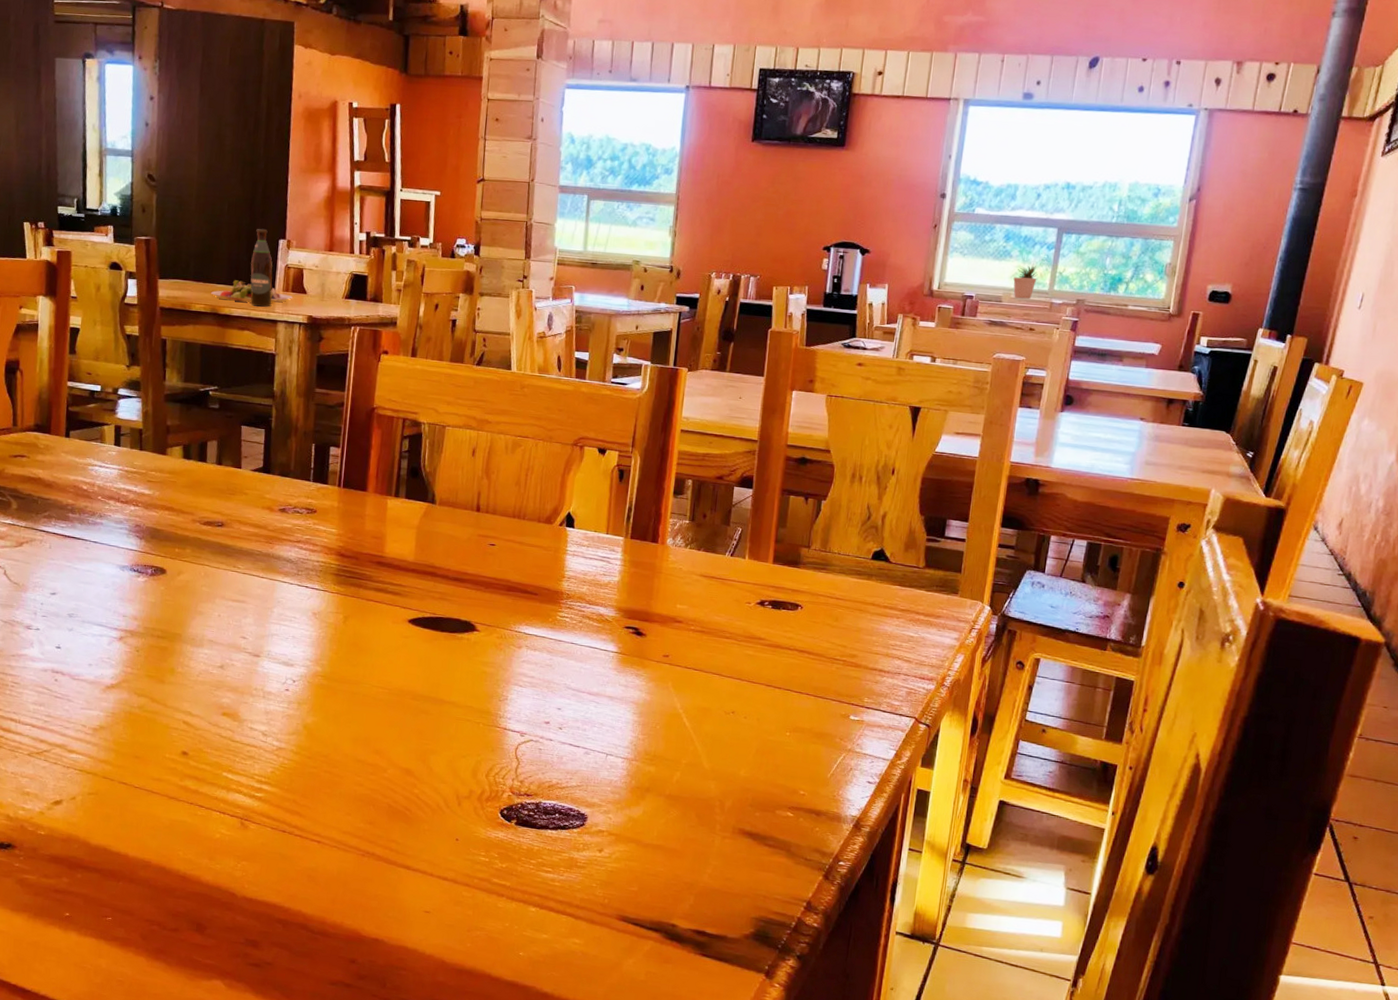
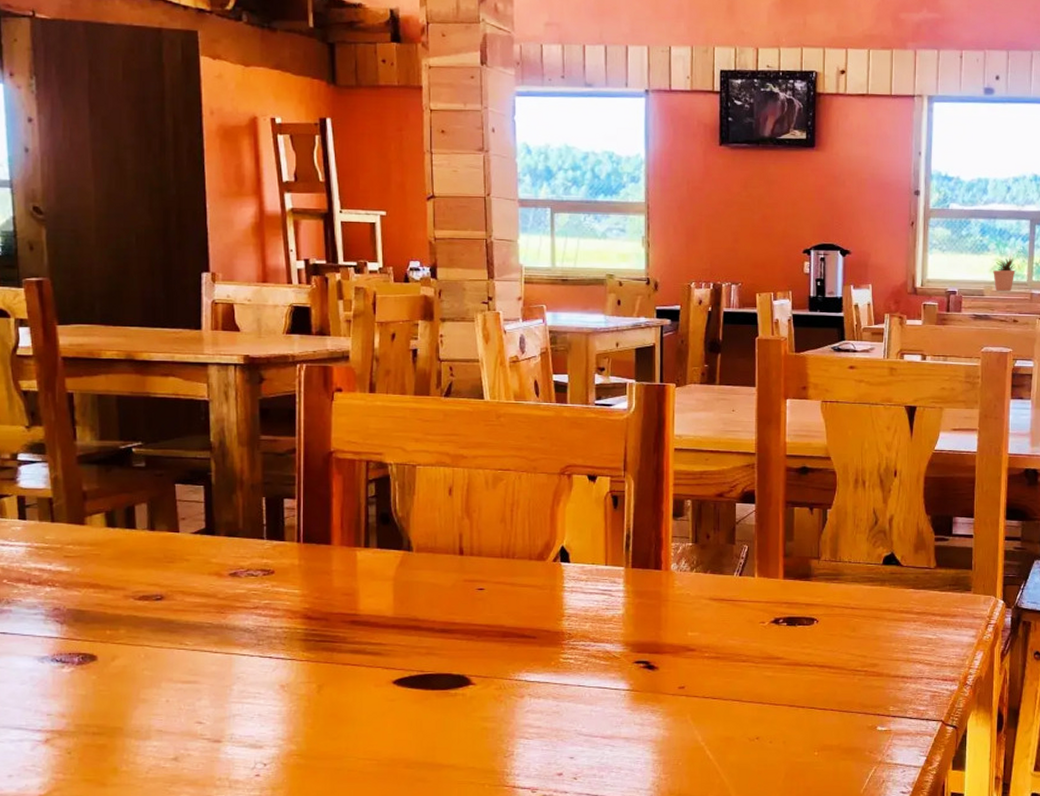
salad plate: present [211,280,293,302] -> none [124,321,224,345]
bottle: present [250,229,273,307] -> none [170,262,200,349]

